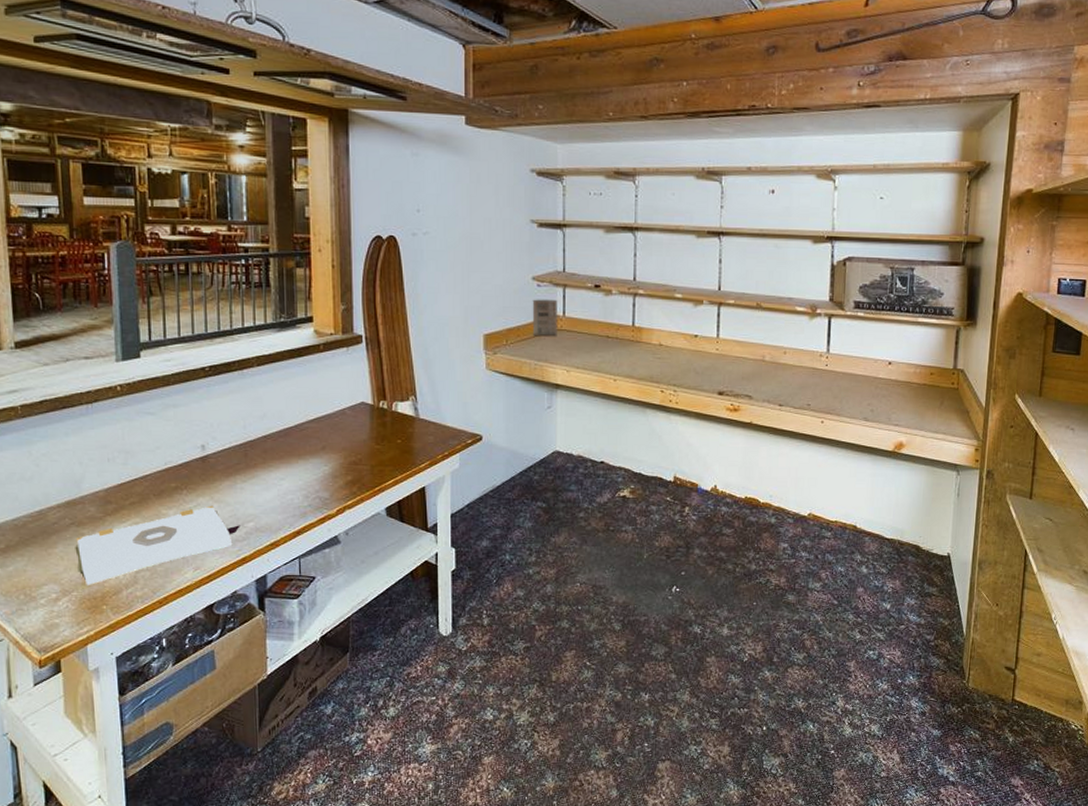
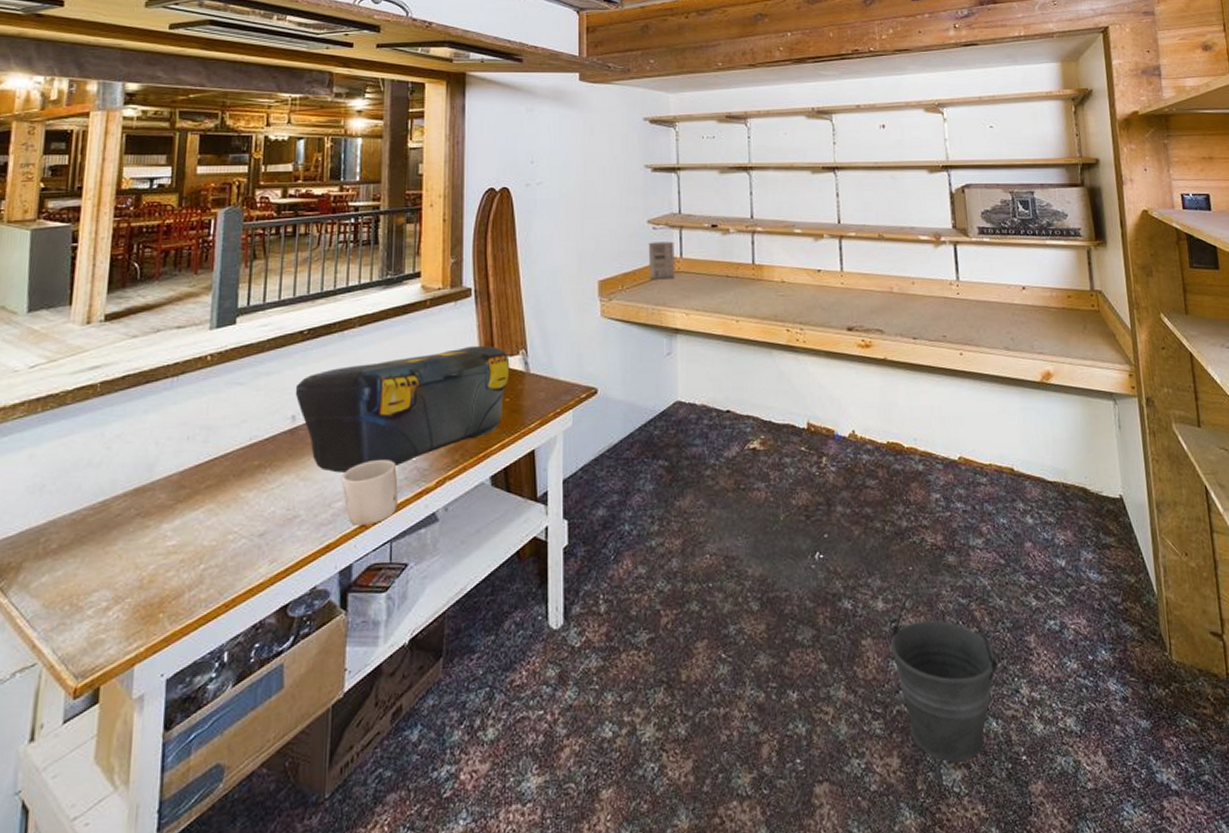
clipboard: present [75,505,240,585] -> none [136,484,327,589]
toolbox: none [202,390,401,498] -> present [295,345,510,473]
mug: none [252,488,303,543] -> present [342,460,398,526]
bucket: none [730,621,824,752] -> present [888,590,1002,763]

